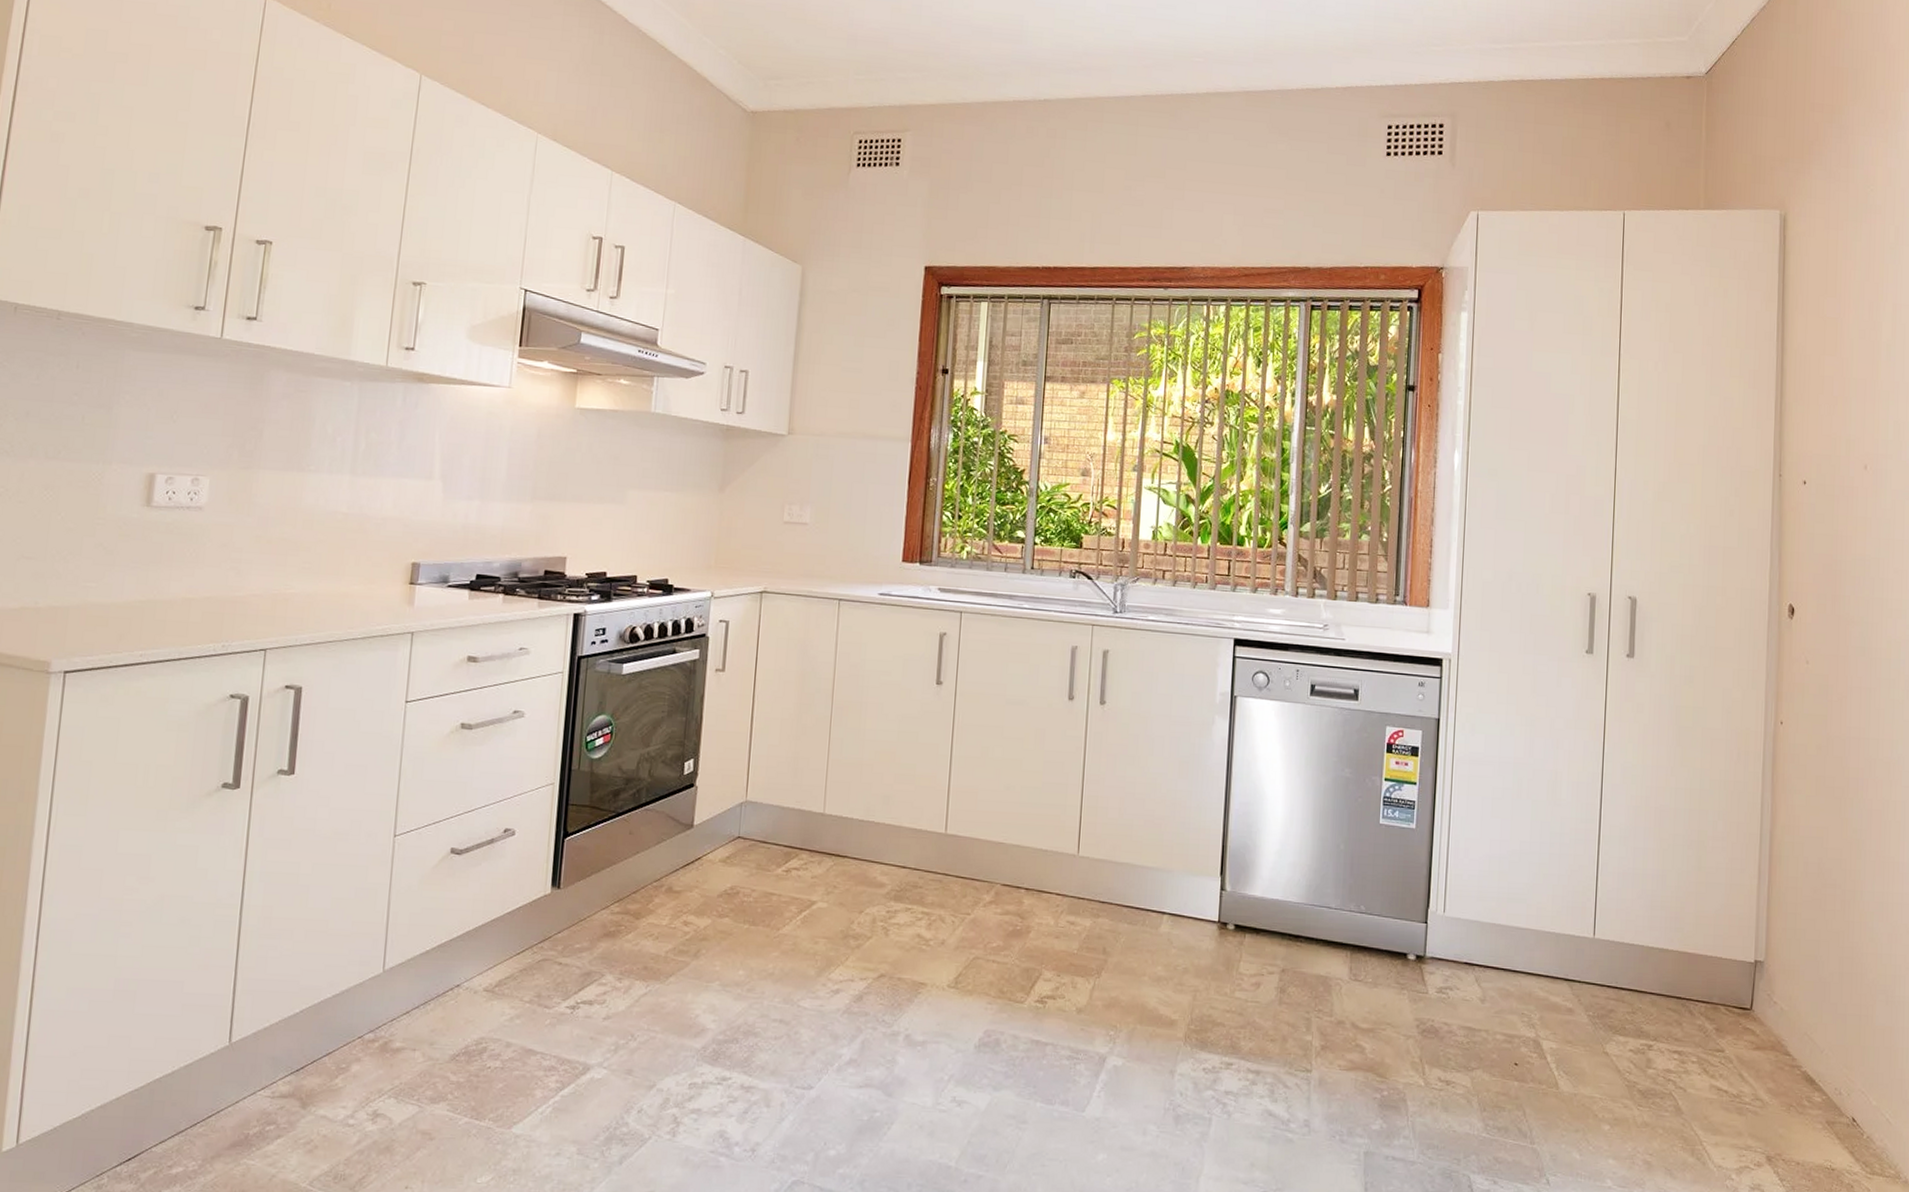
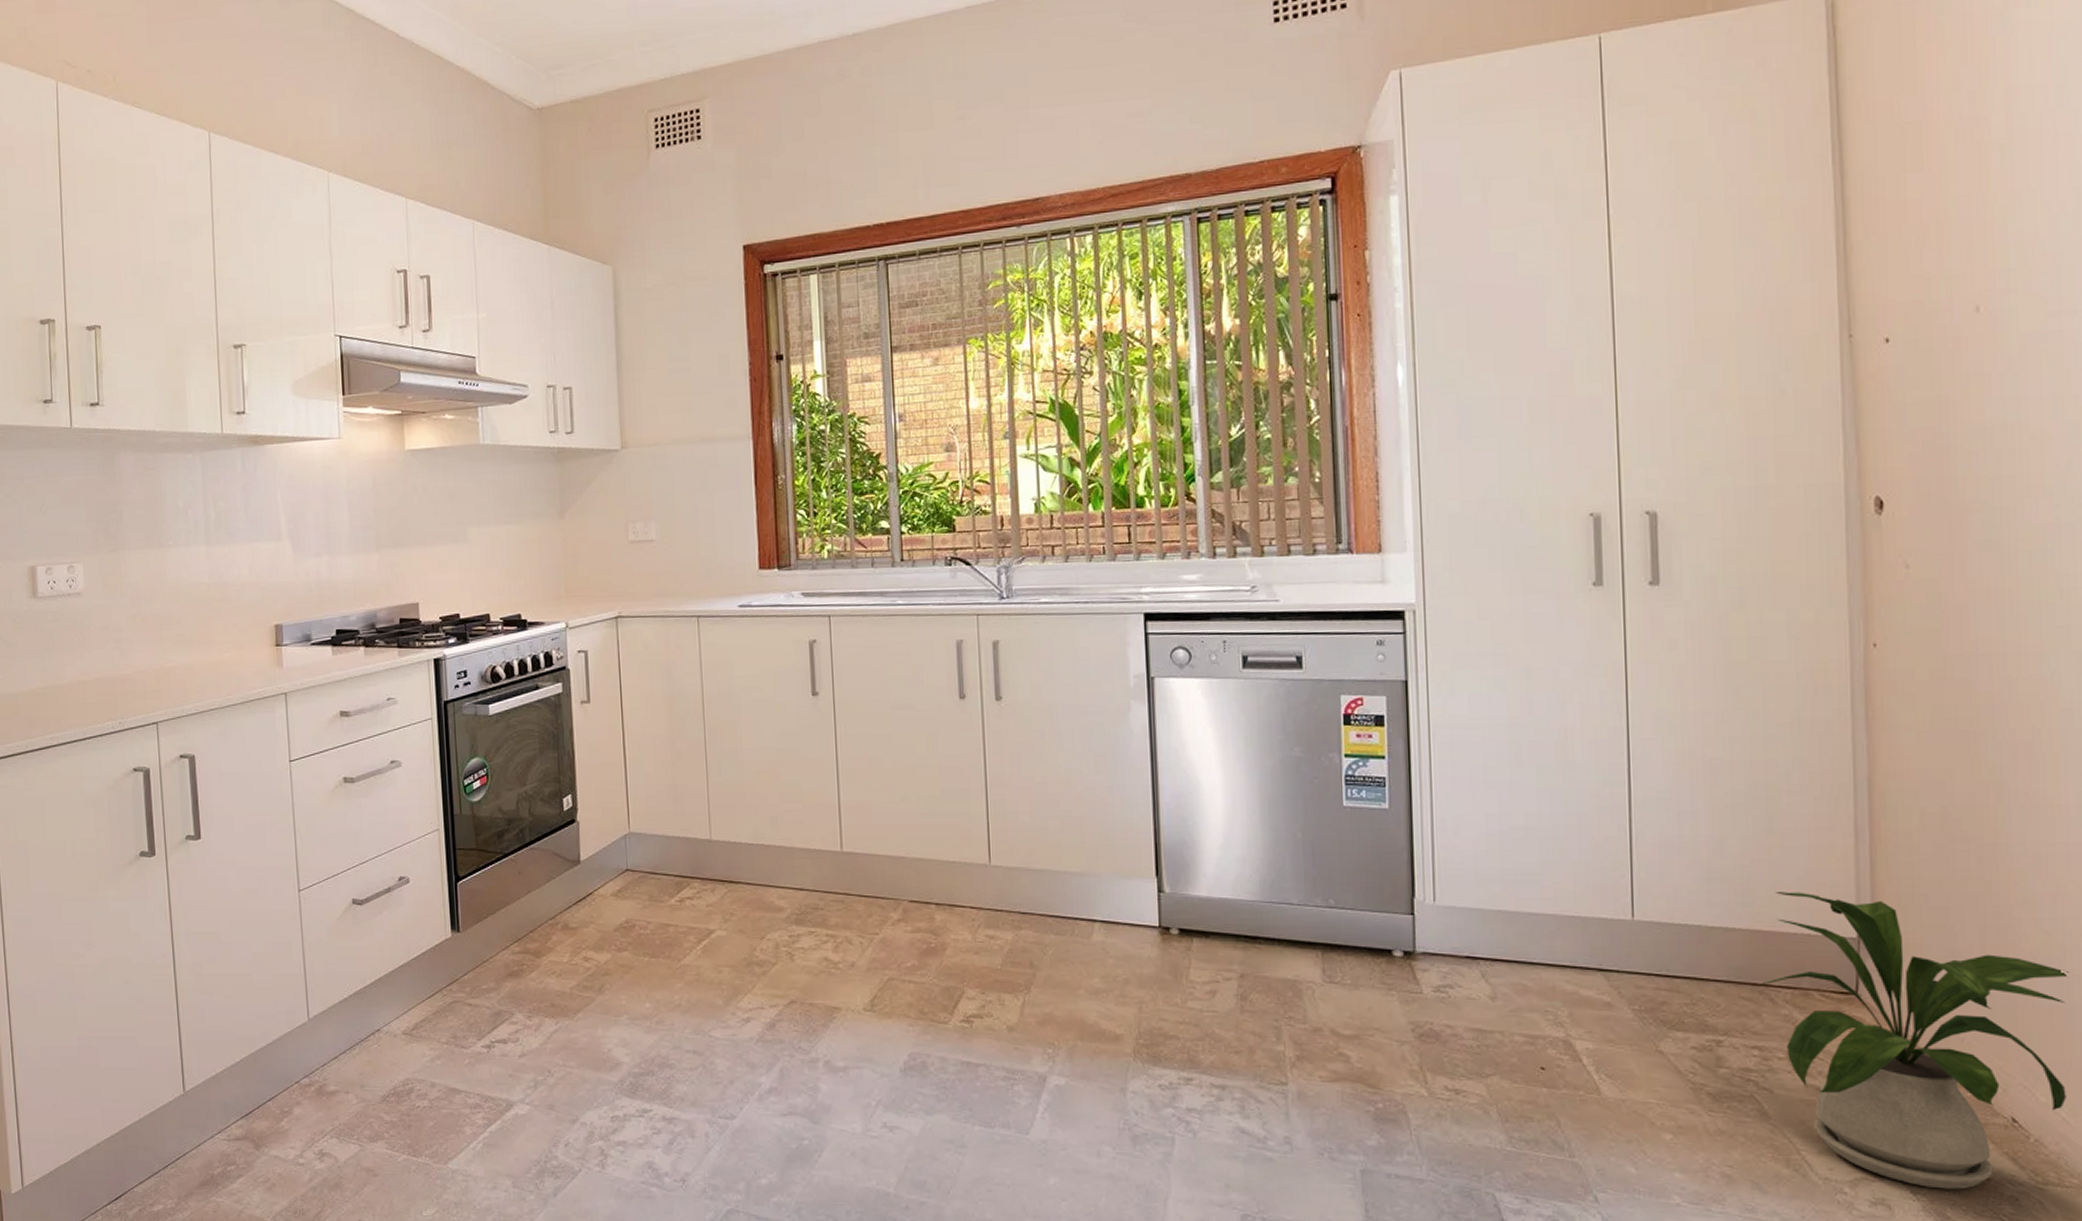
house plant: none [1684,921,1898,1178] -> present [1761,892,2070,1190]

